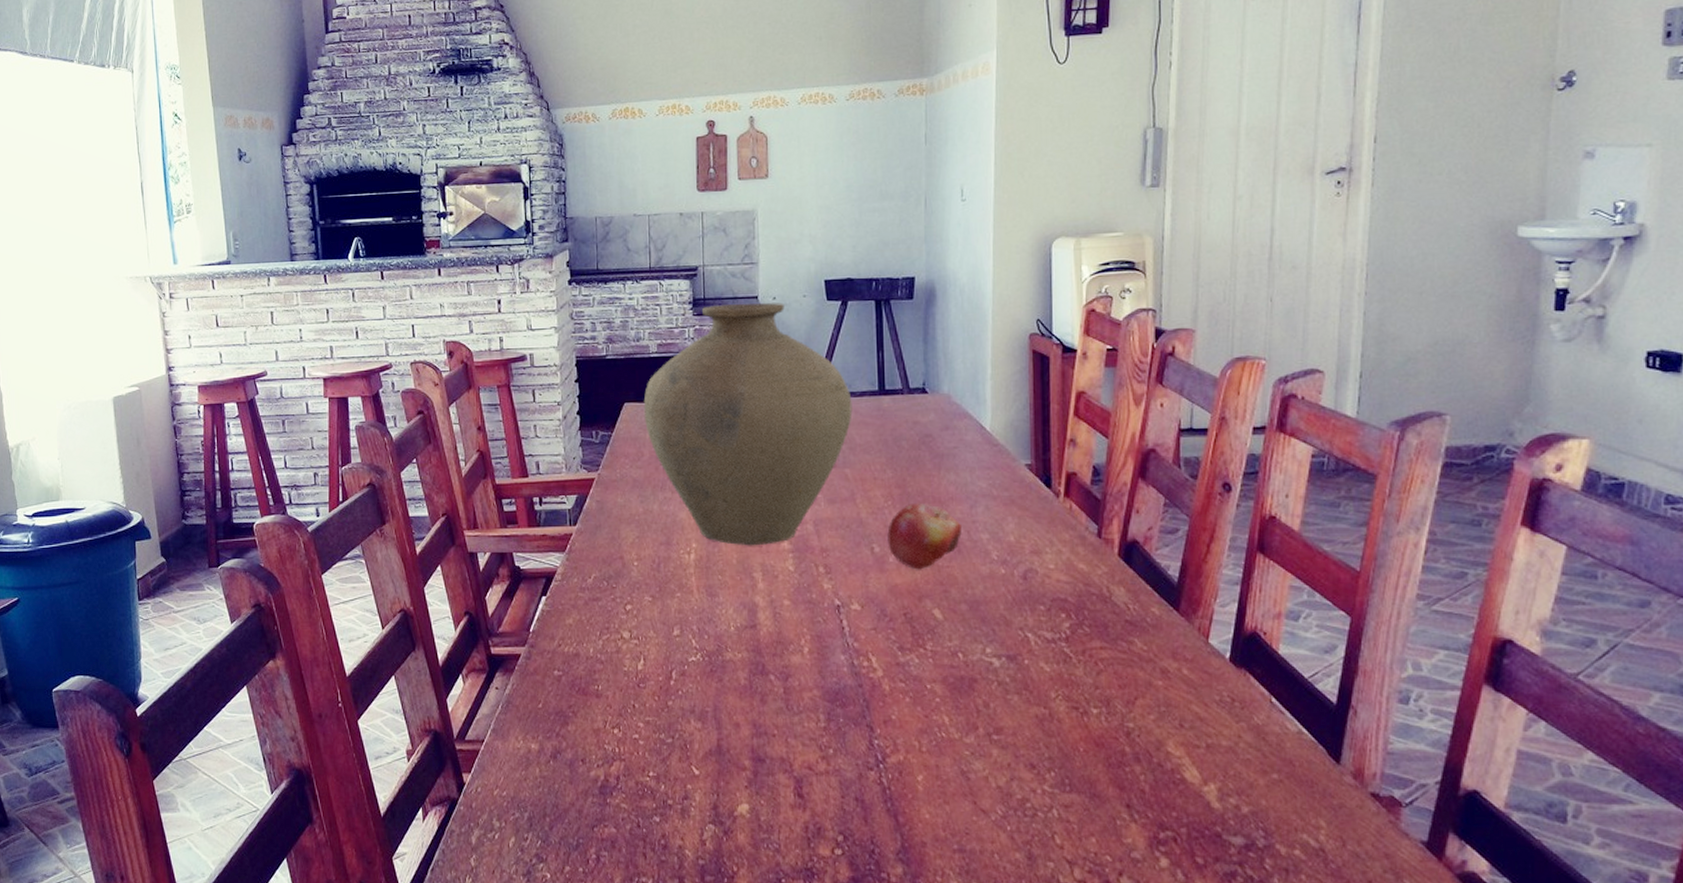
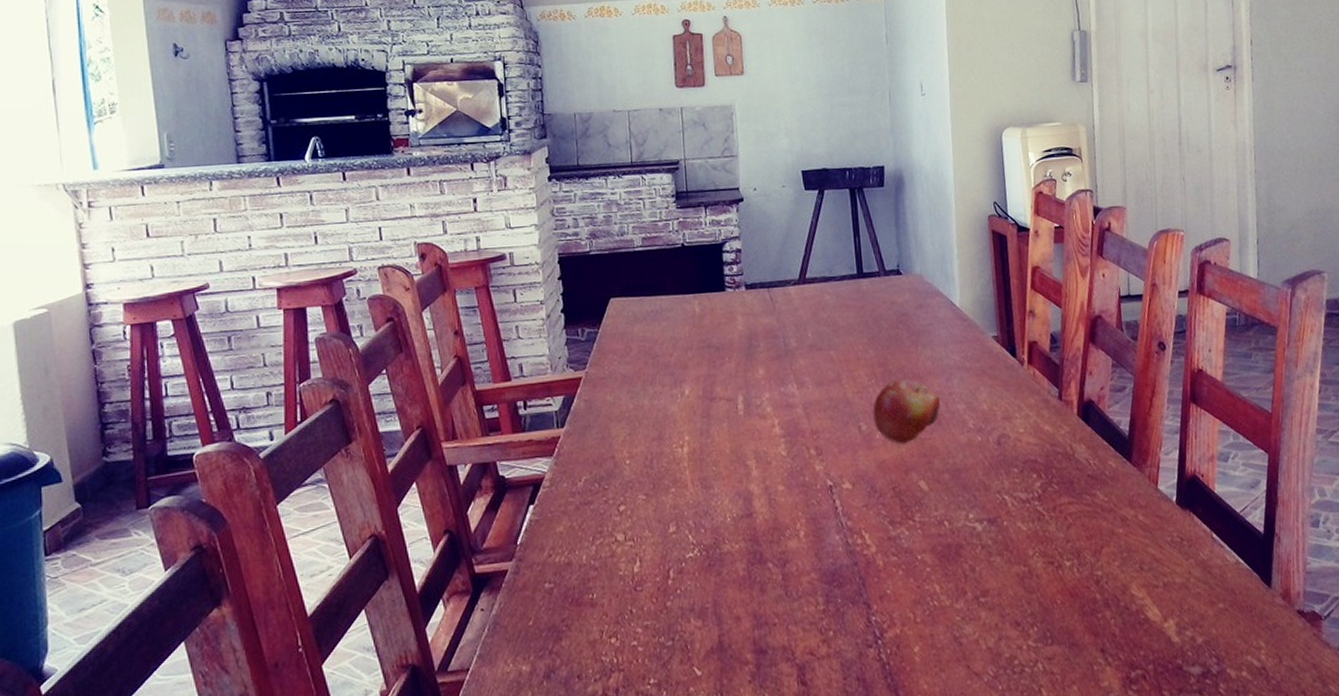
vase: present [643,303,853,546] -> none [629,193,834,435]

